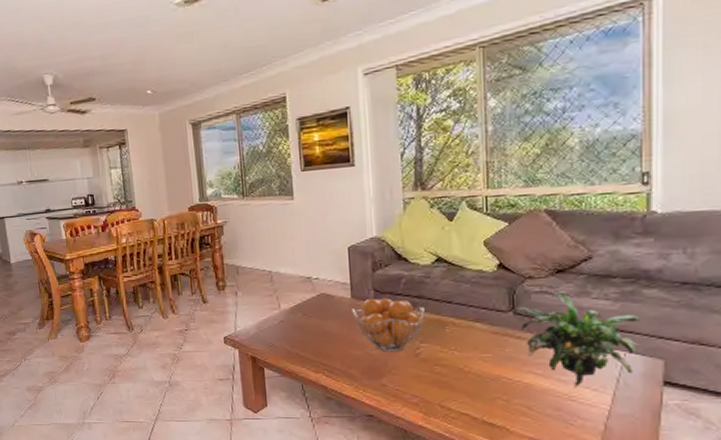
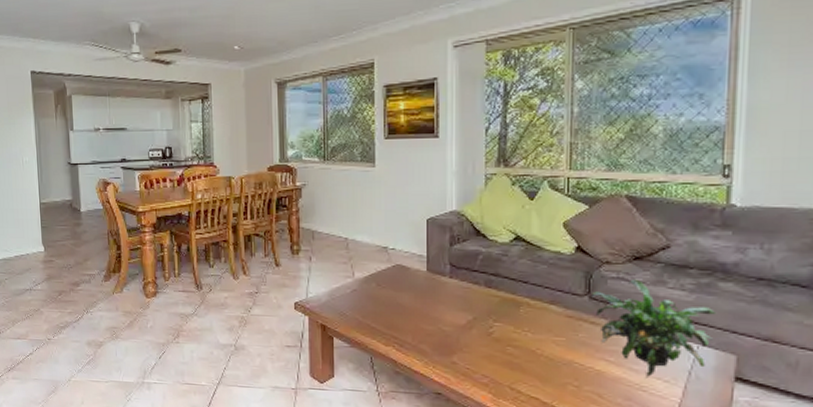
fruit basket: present [352,297,424,352] -> none [427,272,500,330]

